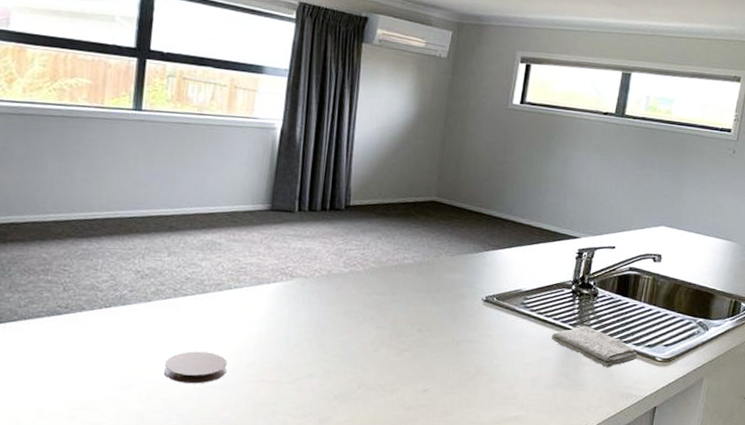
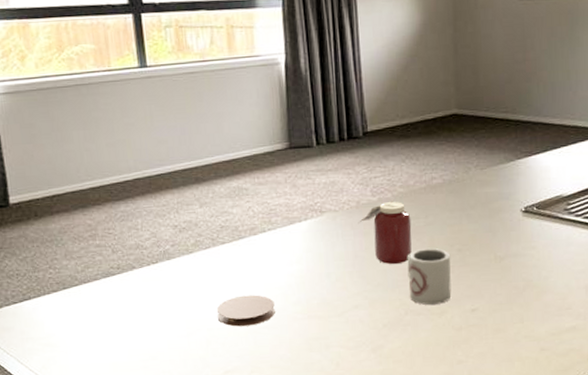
jar: none [326,272,379,337] -> present [358,198,412,264]
cup: none [365,324,411,382] -> present [407,248,452,306]

